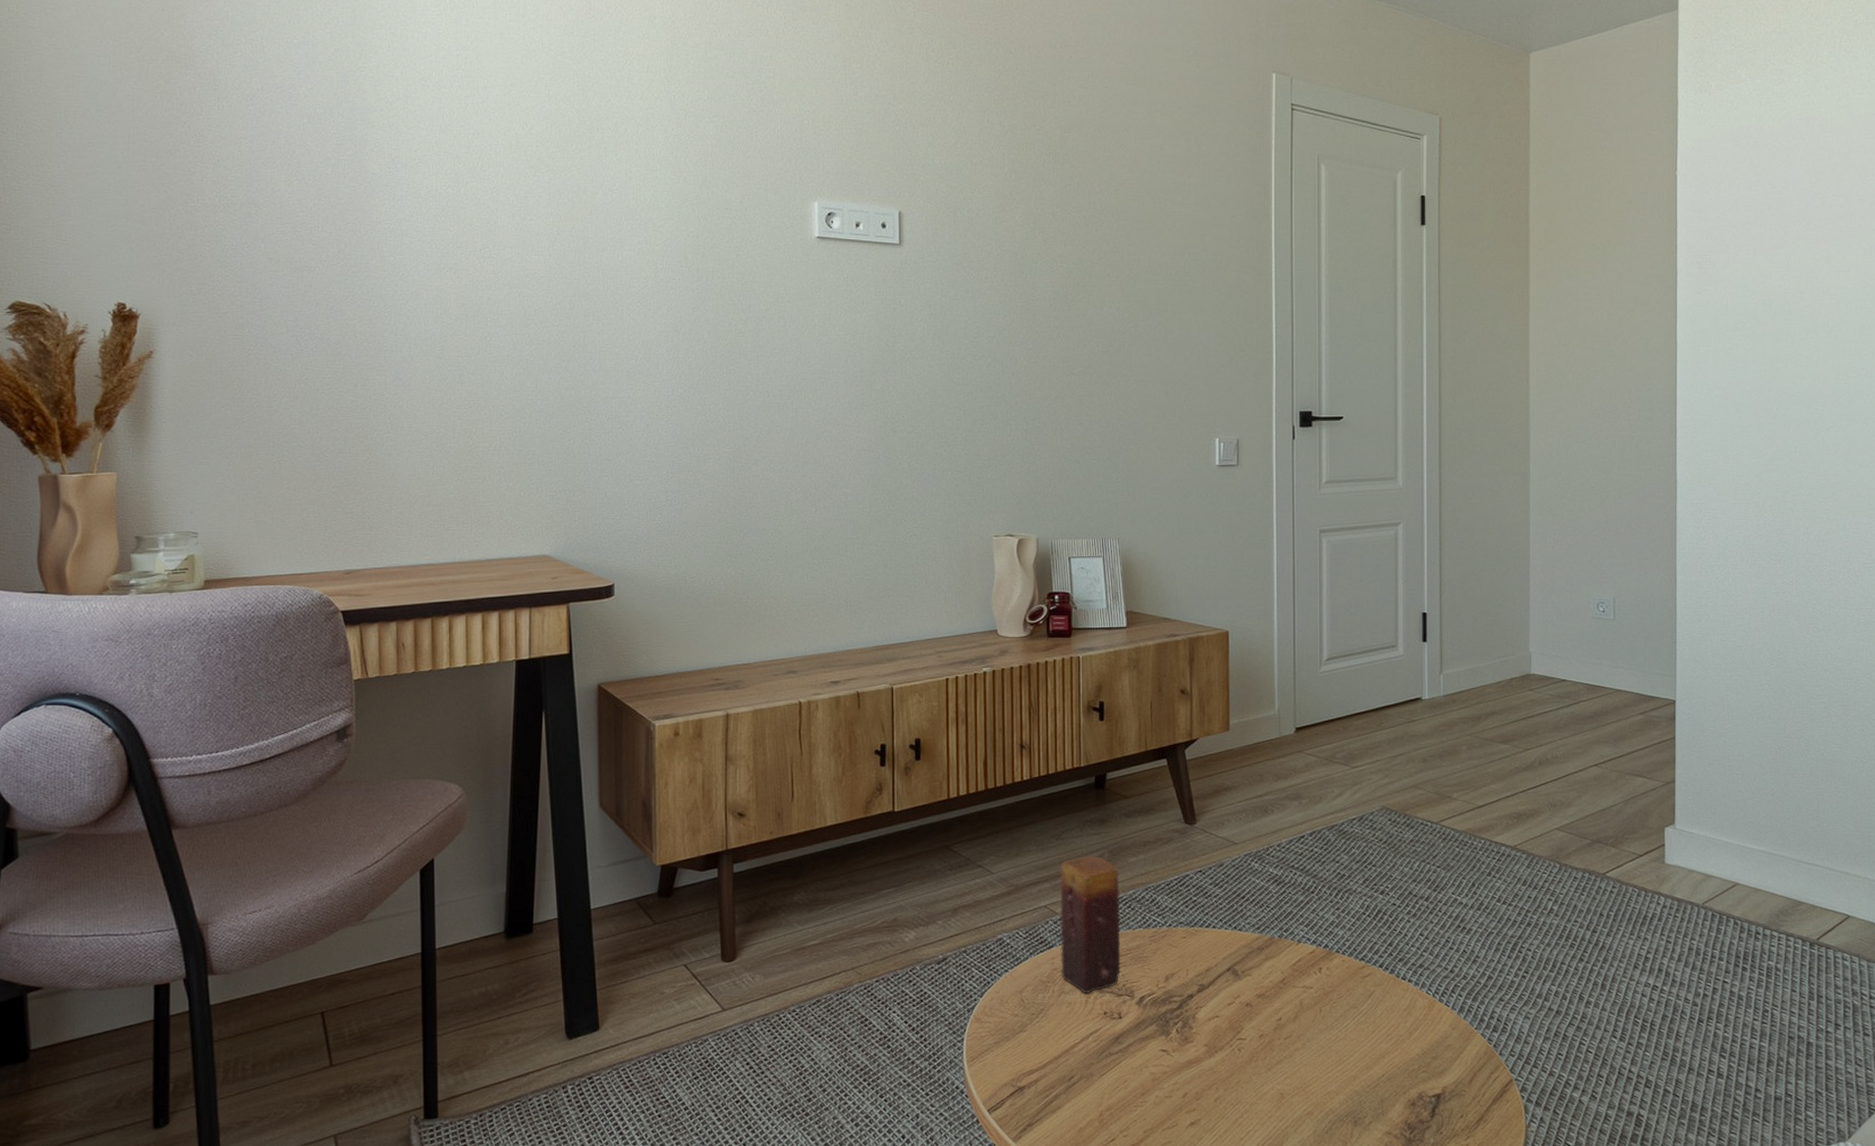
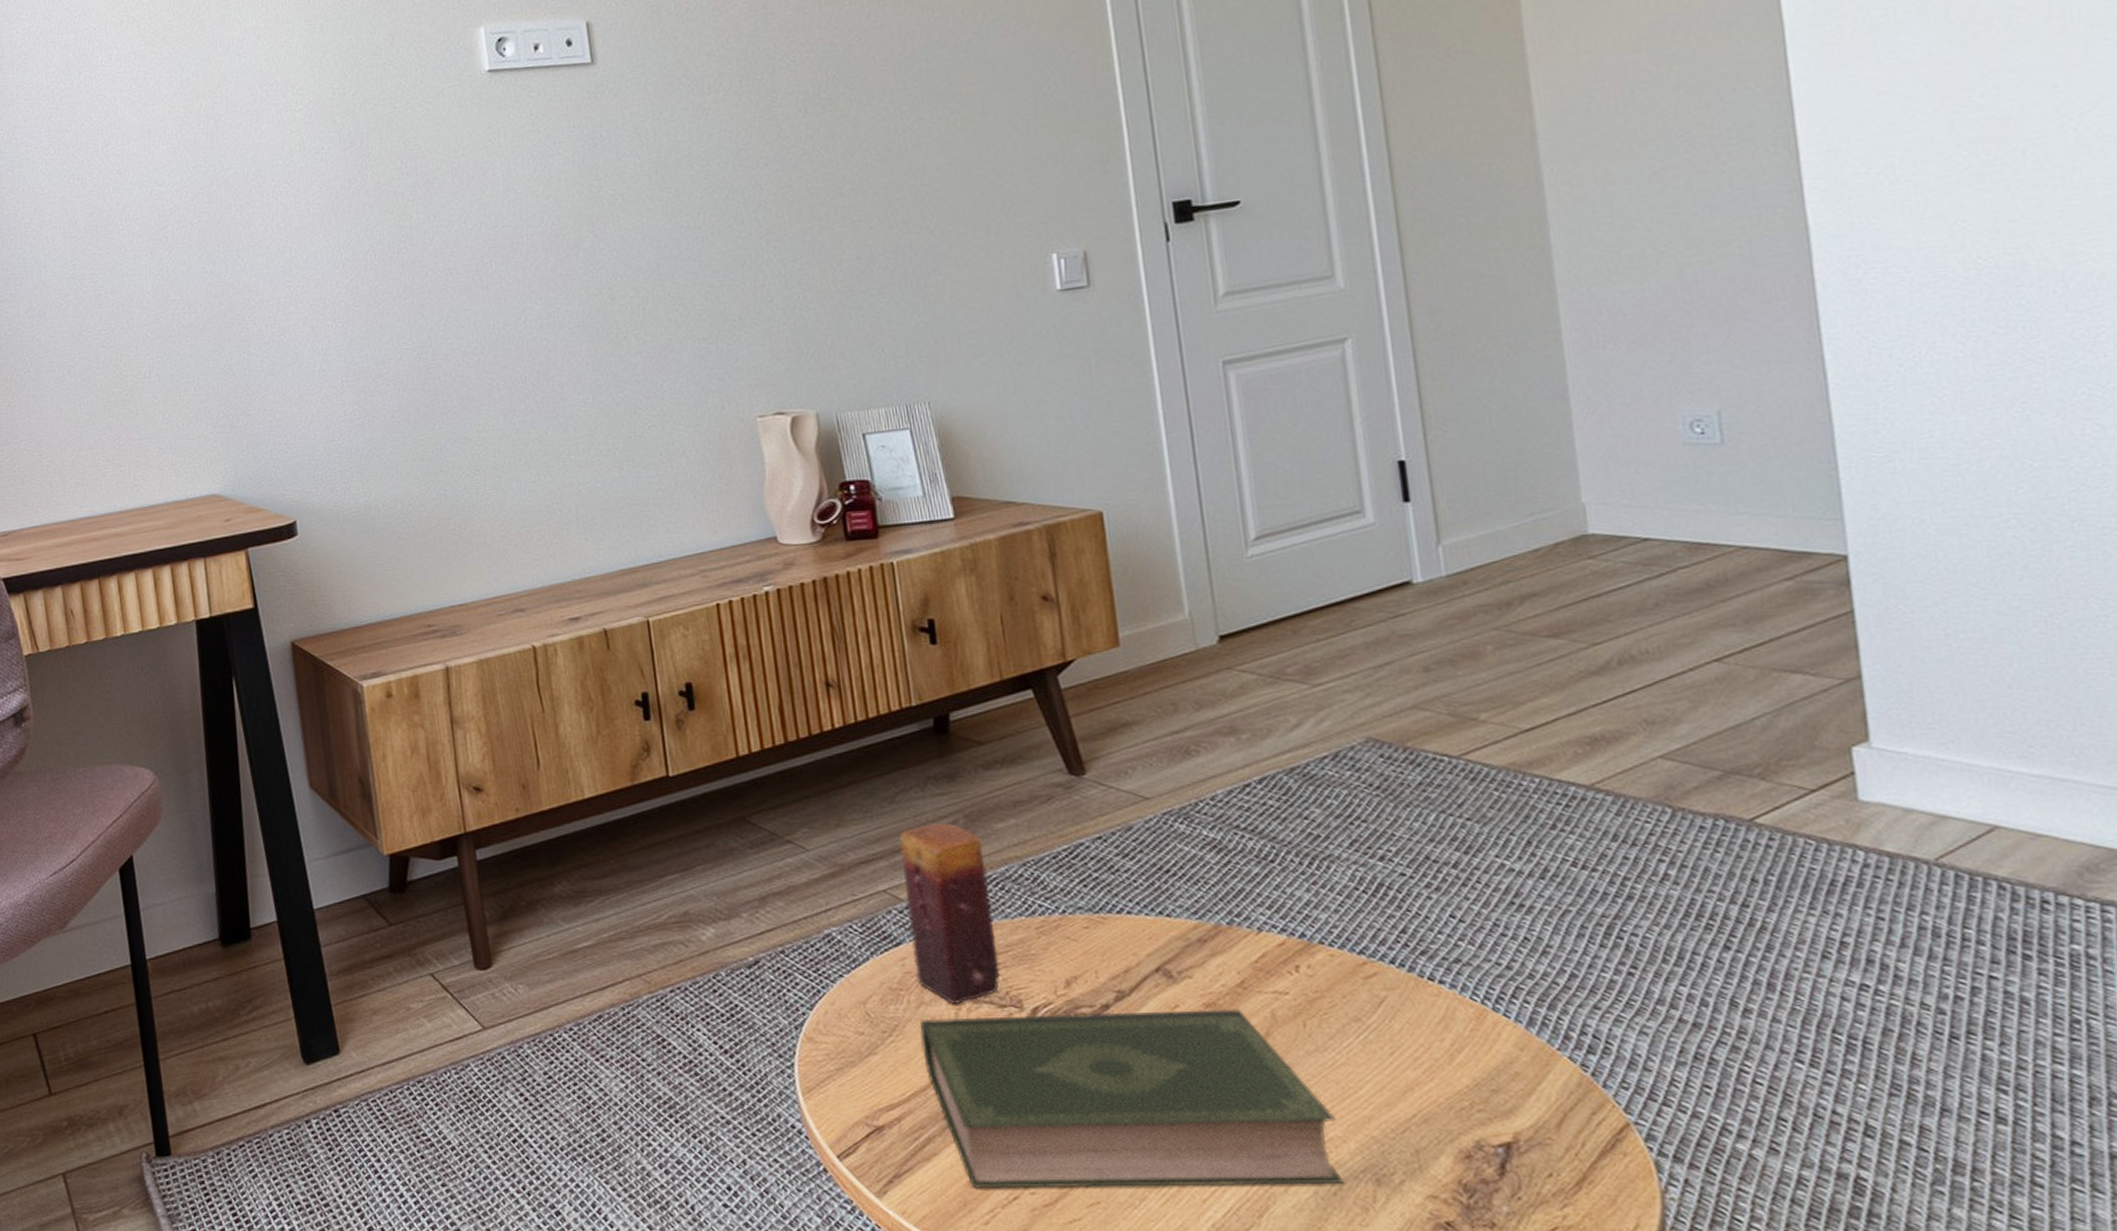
book: none [1059,999,1333,1133] -> present [919,1009,1344,1189]

